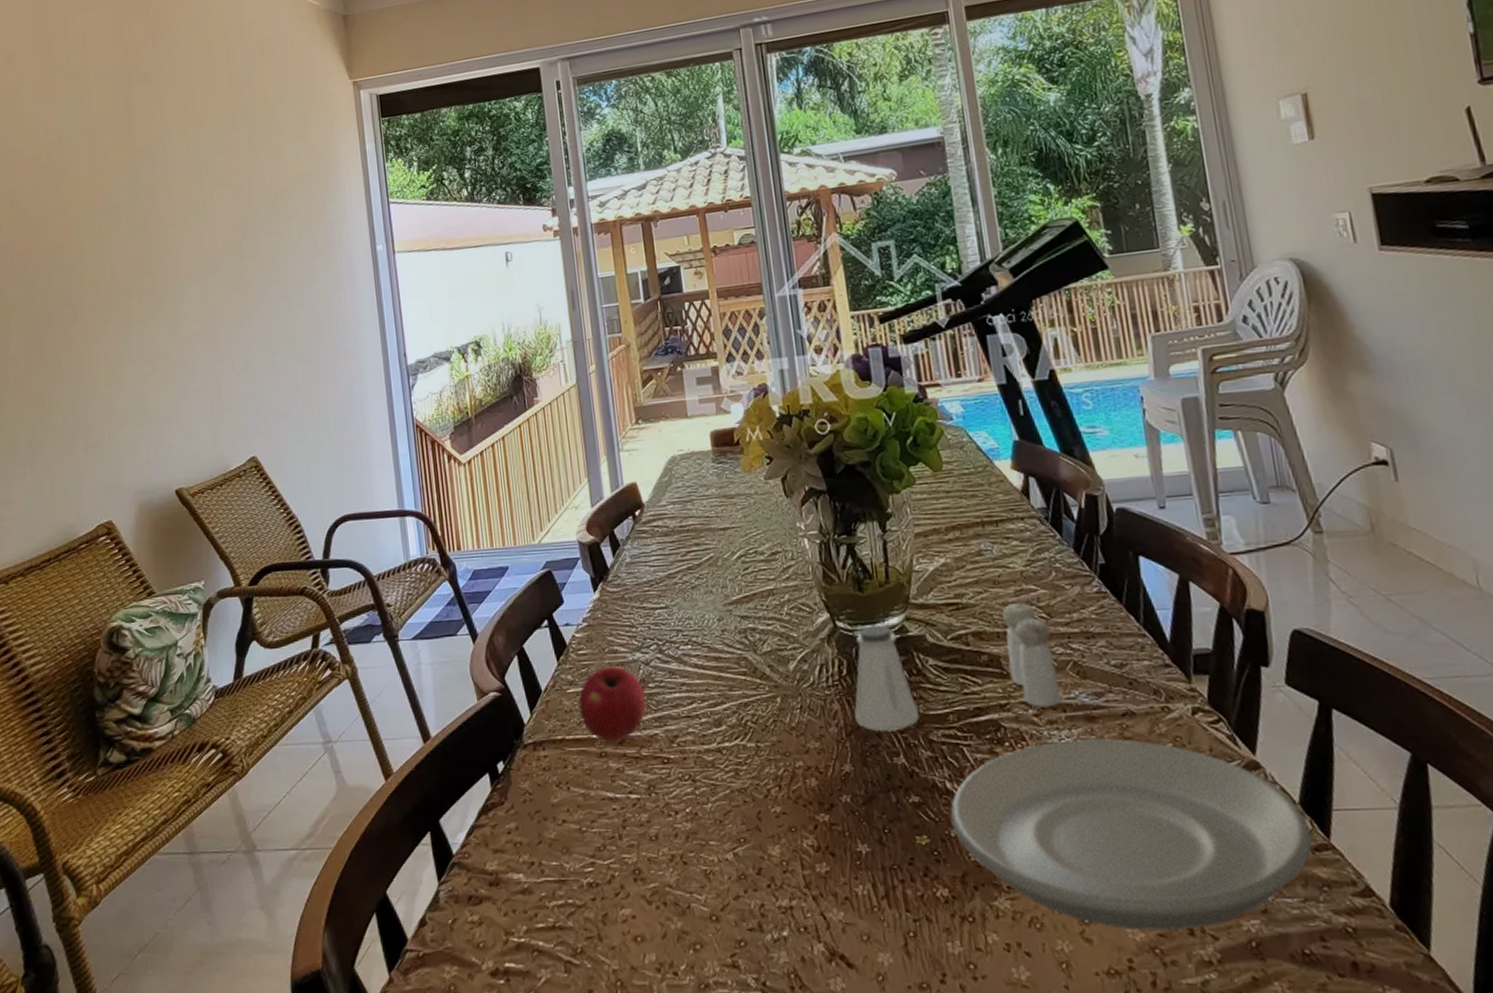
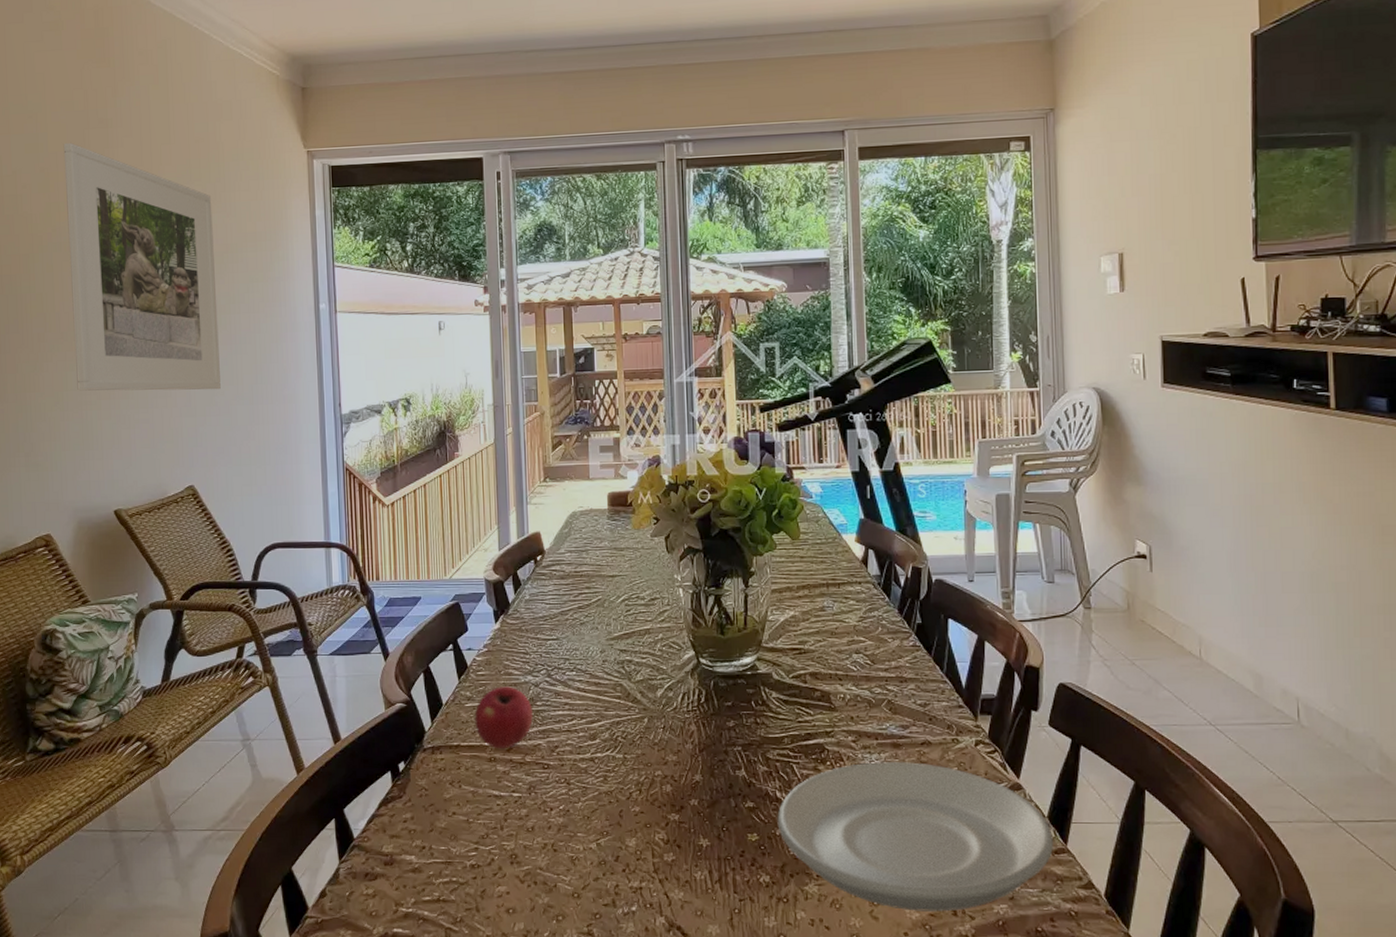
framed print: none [107,101,278,363] -> present [63,142,221,391]
saltshaker: present [854,625,921,732] -> none [707,663,761,750]
salt and pepper shaker: present [1002,603,1060,708] -> none [835,651,875,735]

